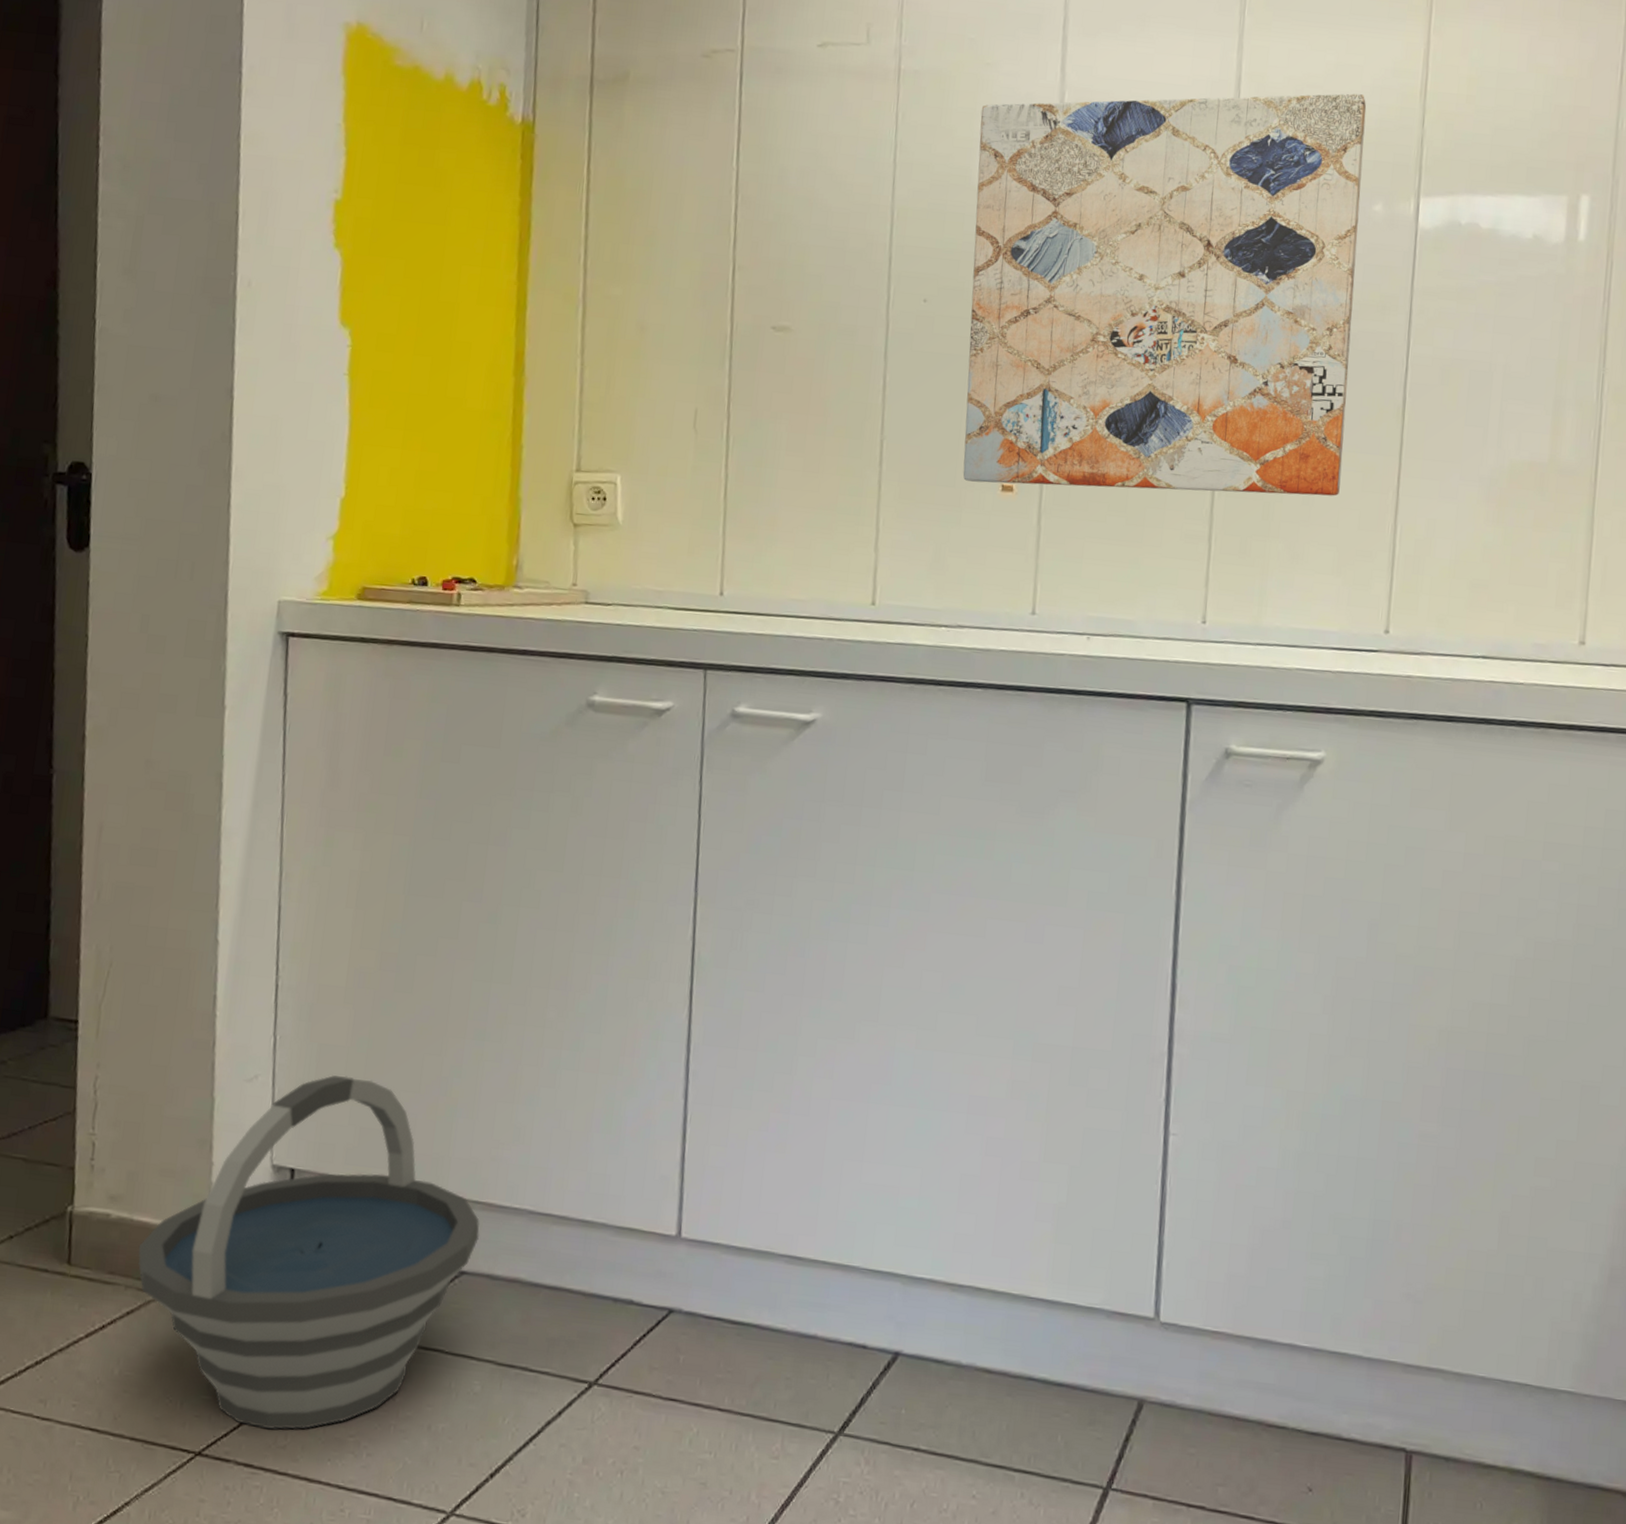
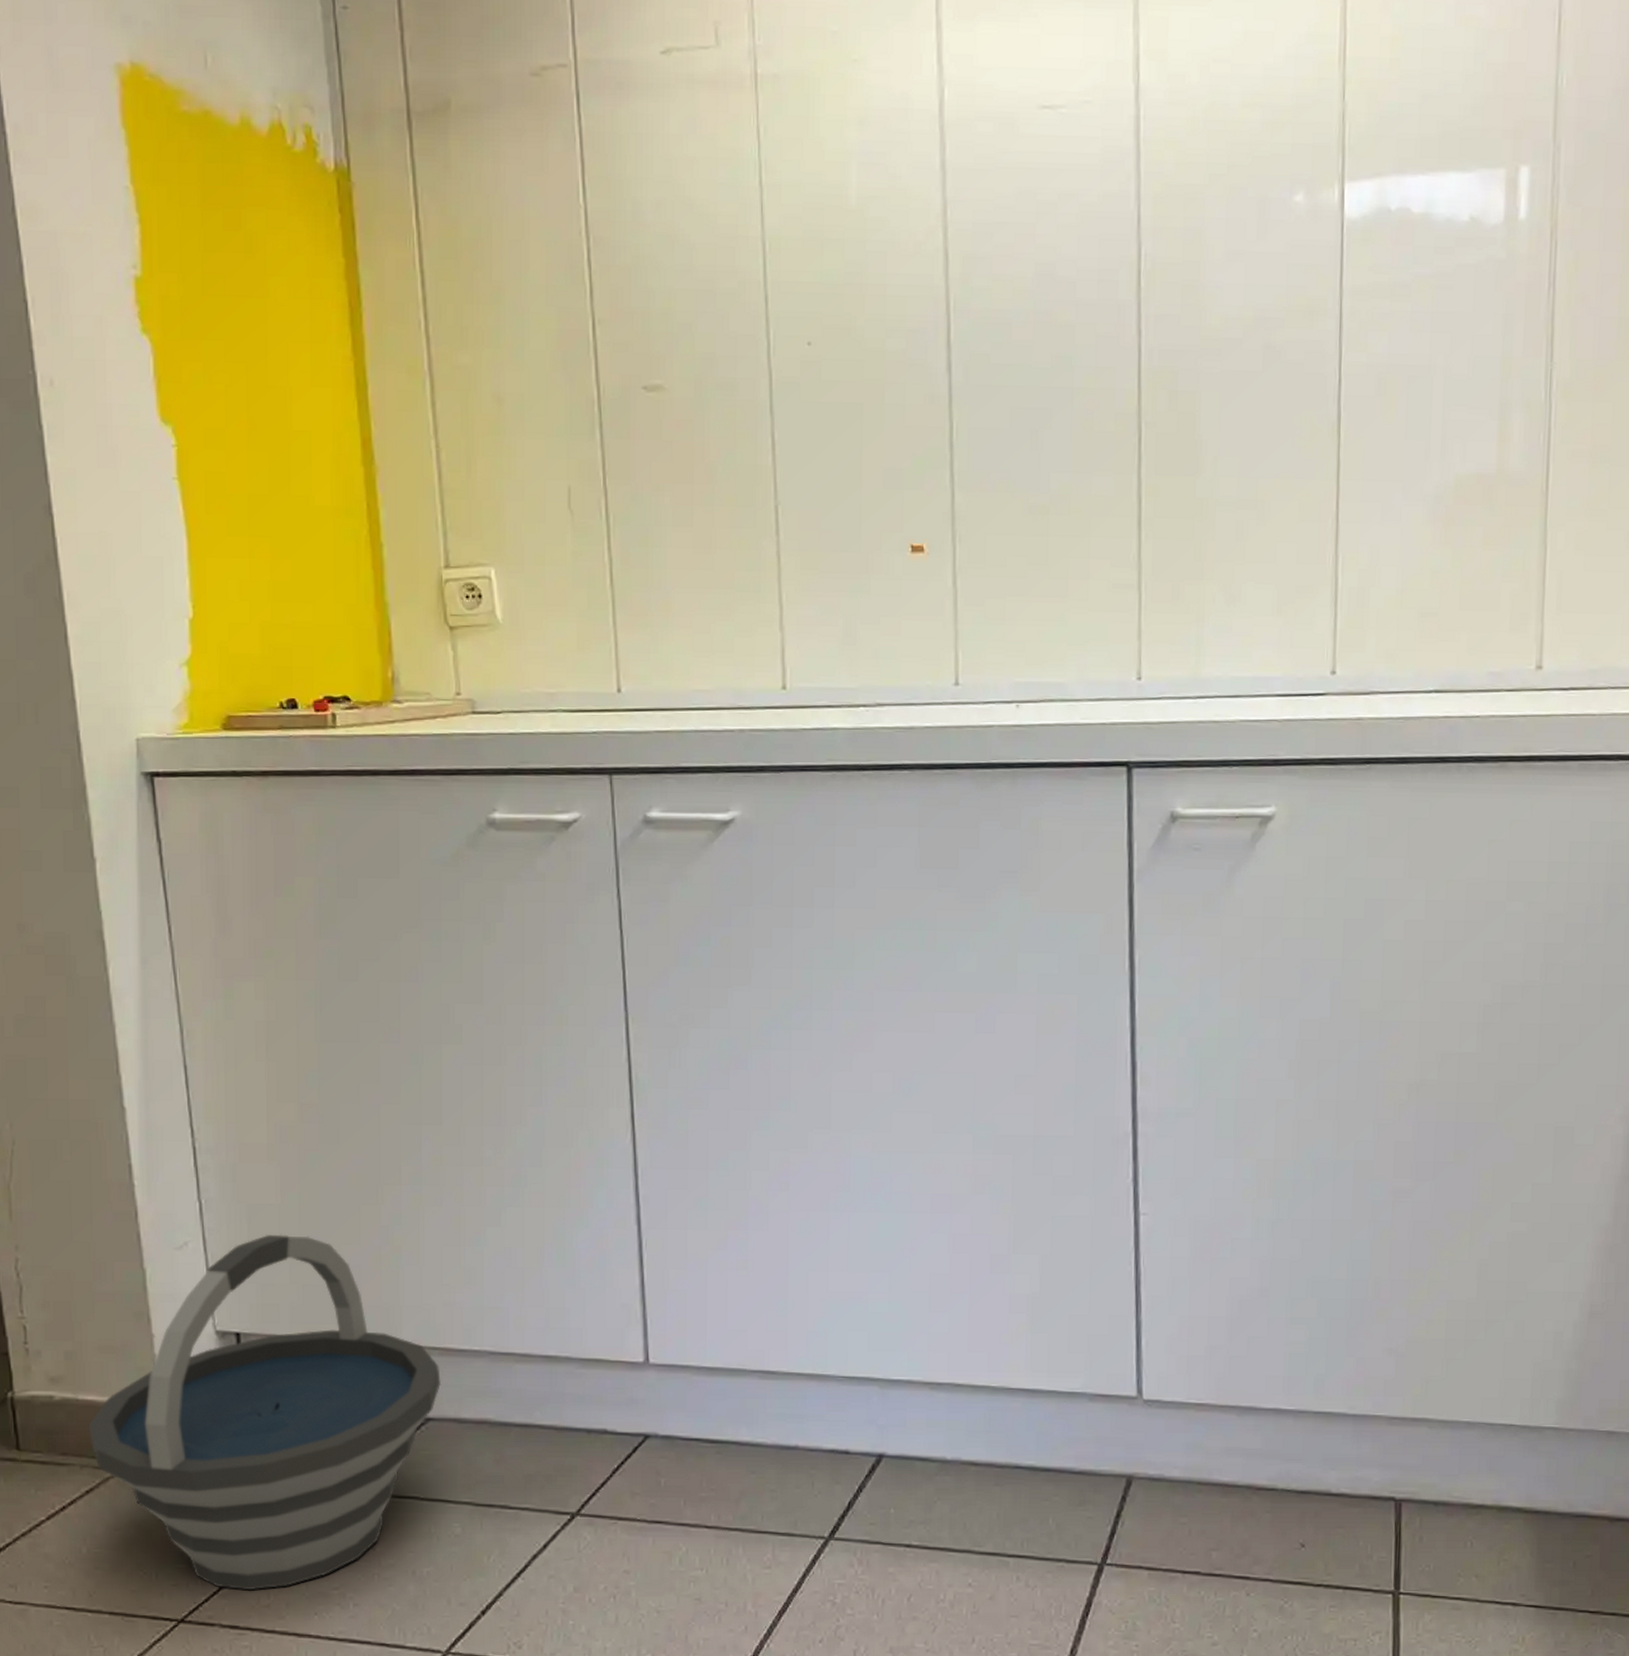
wall art: present [963,93,1367,496] -> none [852,66,1281,545]

